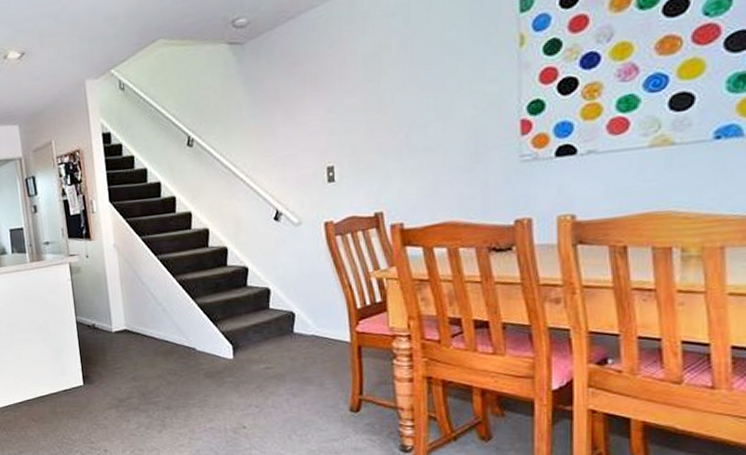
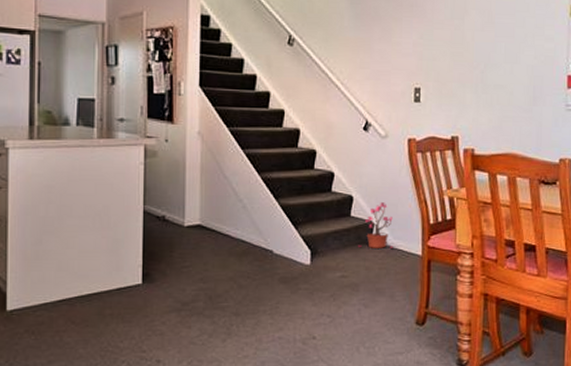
potted plant: none [279,291,318,339] -> present [357,202,393,248]

